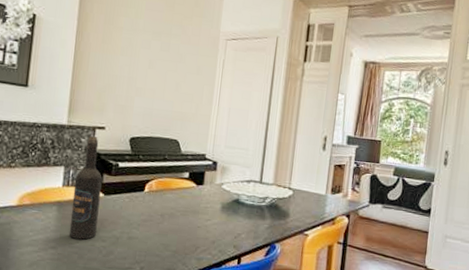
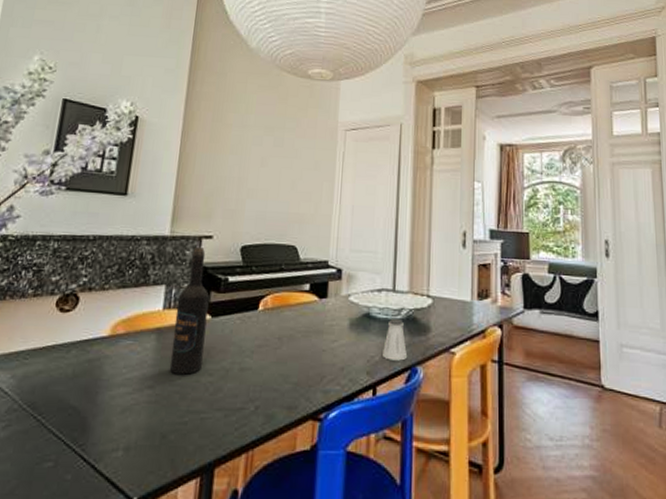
saltshaker: none [247,205,269,239] -> present [381,319,408,361]

